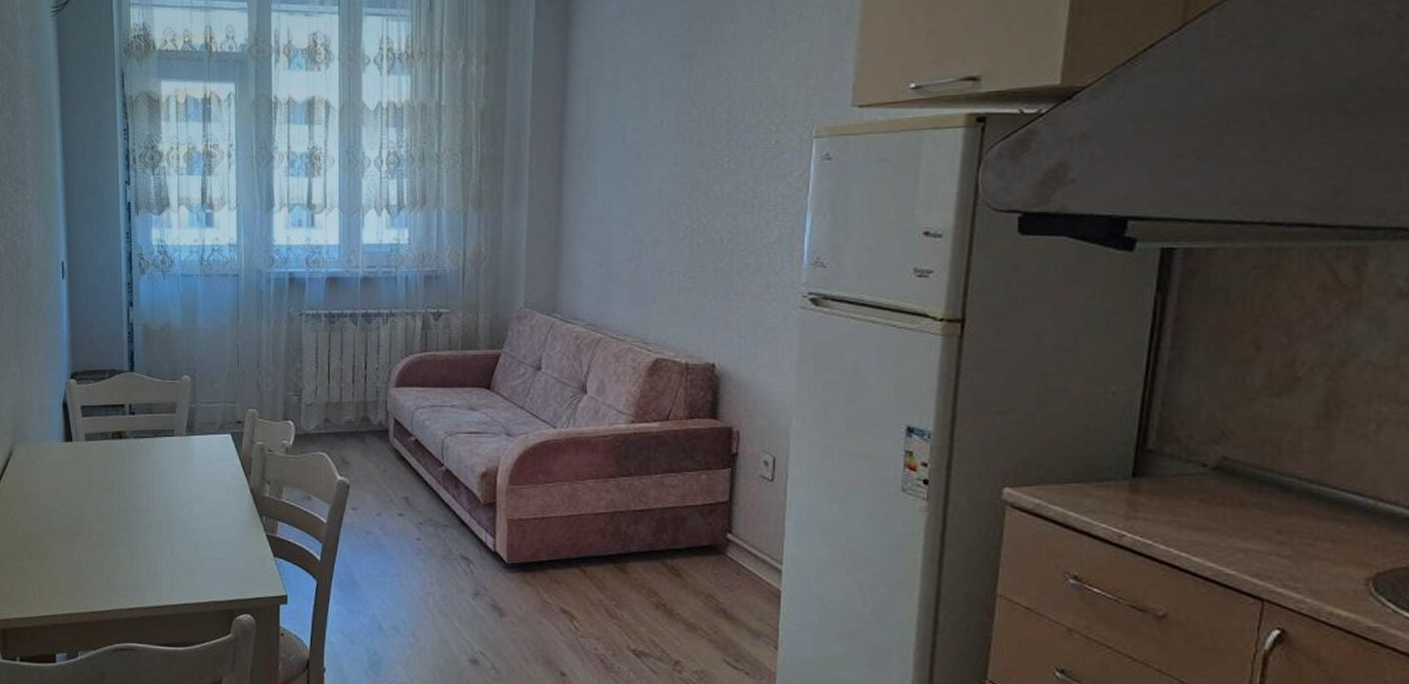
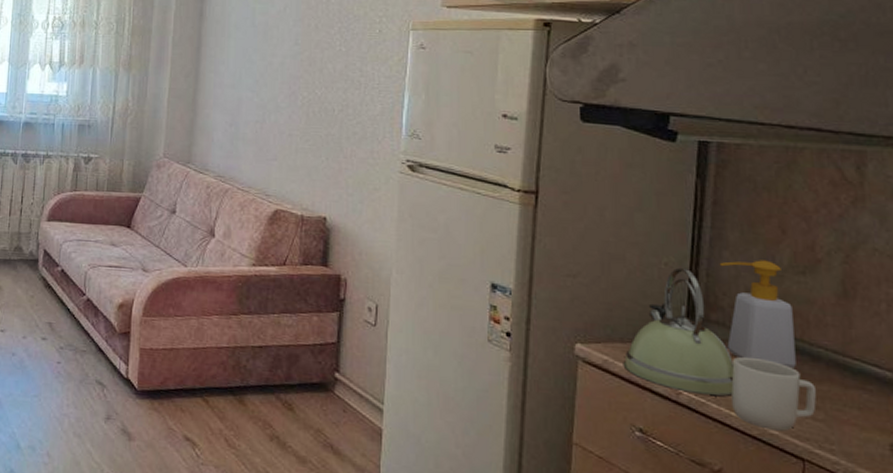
kettle: none [1058,396,1187,537] -> present [623,267,734,397]
soap bottle: none [1178,382,1262,501] -> present [719,260,796,368]
mug: none [1183,491,1284,570] -> present [731,356,817,431]

